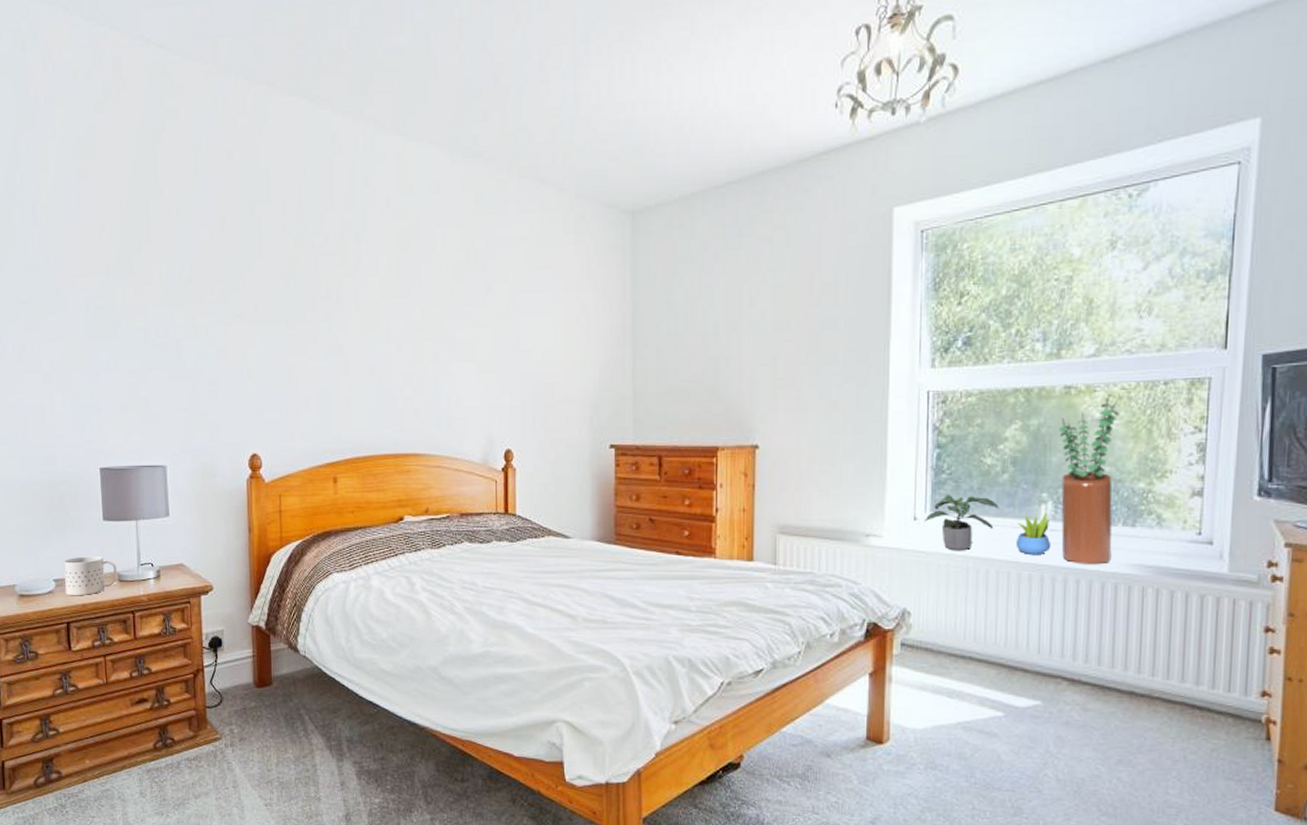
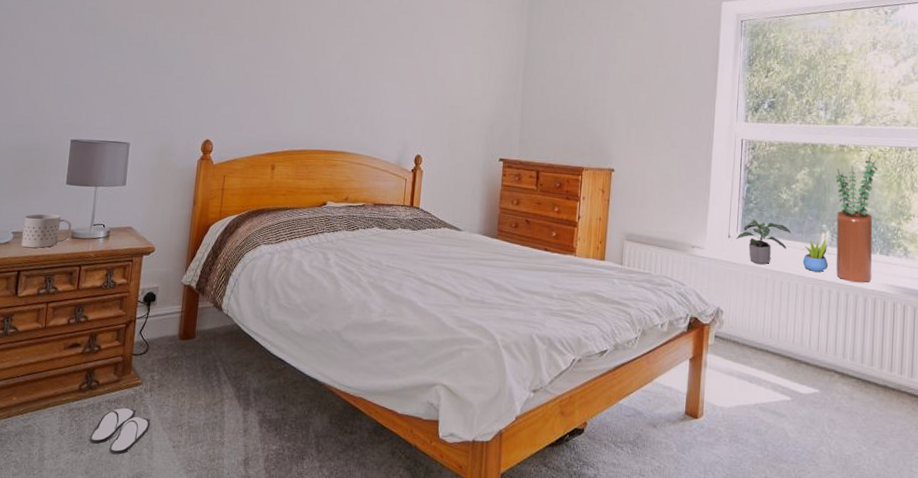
slippers: none [173,765,237,816] -> present [89,408,150,455]

